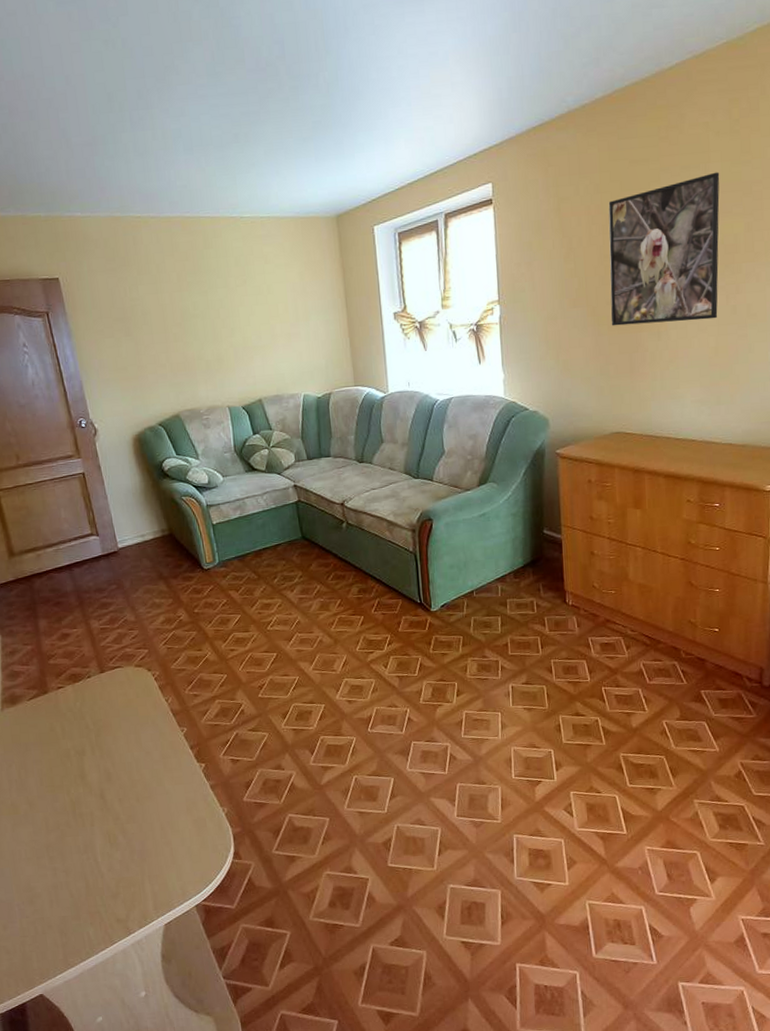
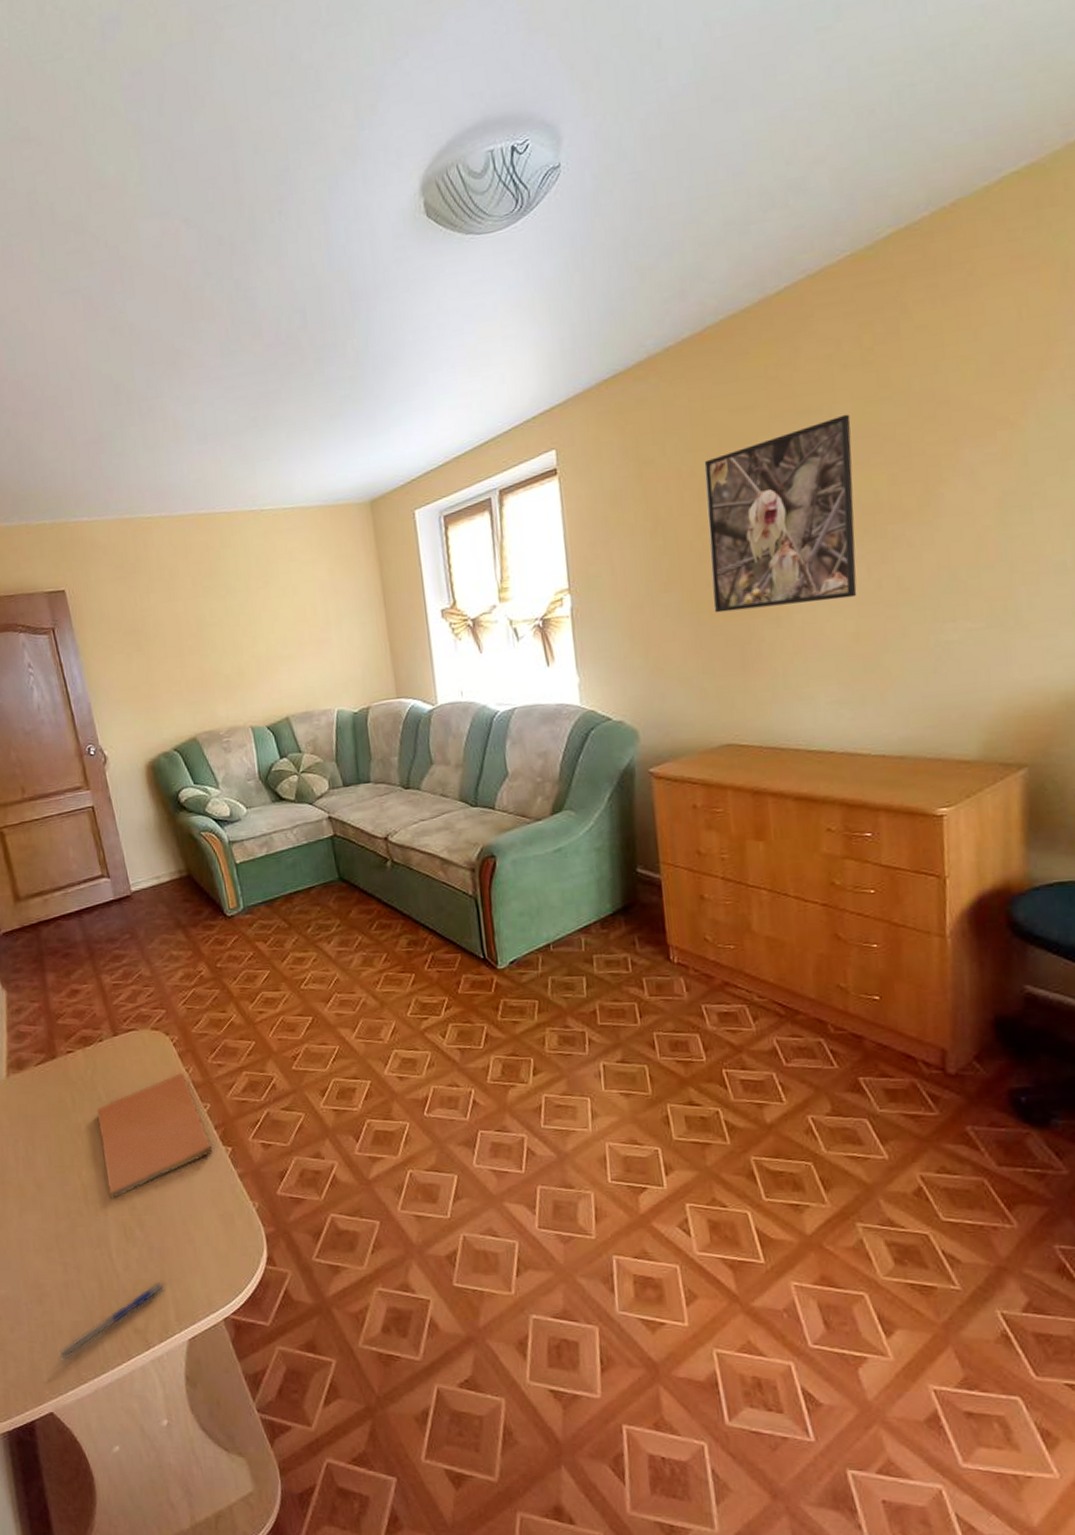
pen: none [47,879,144,951] -> present [57,1282,164,1361]
book: none [84,702,189,811] -> present [96,1072,213,1198]

